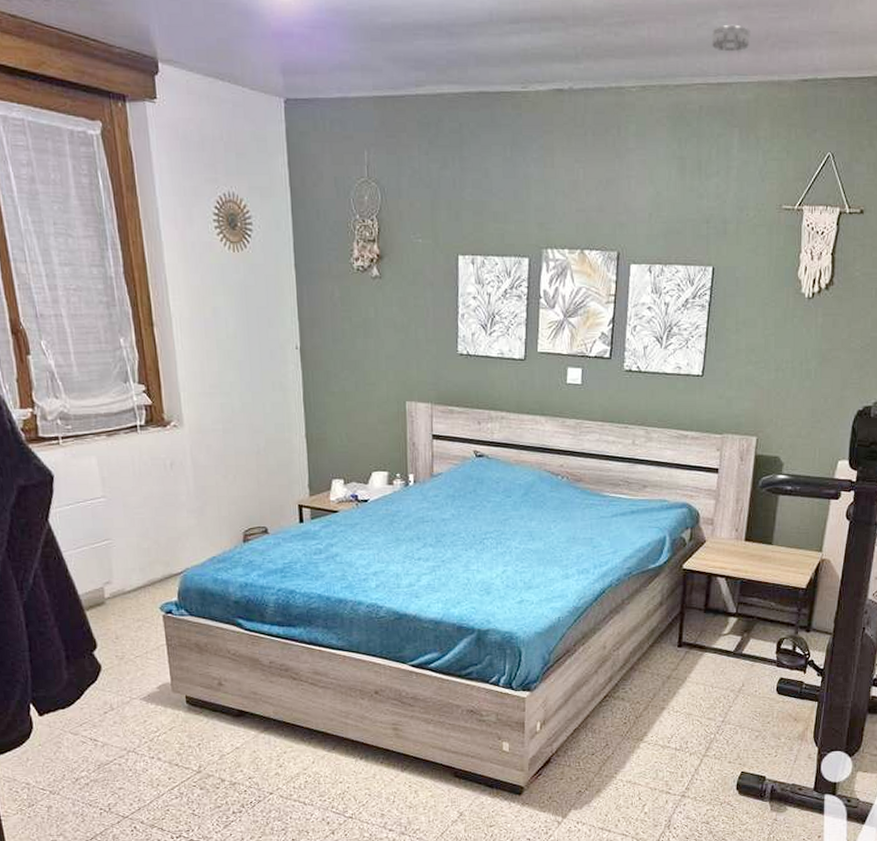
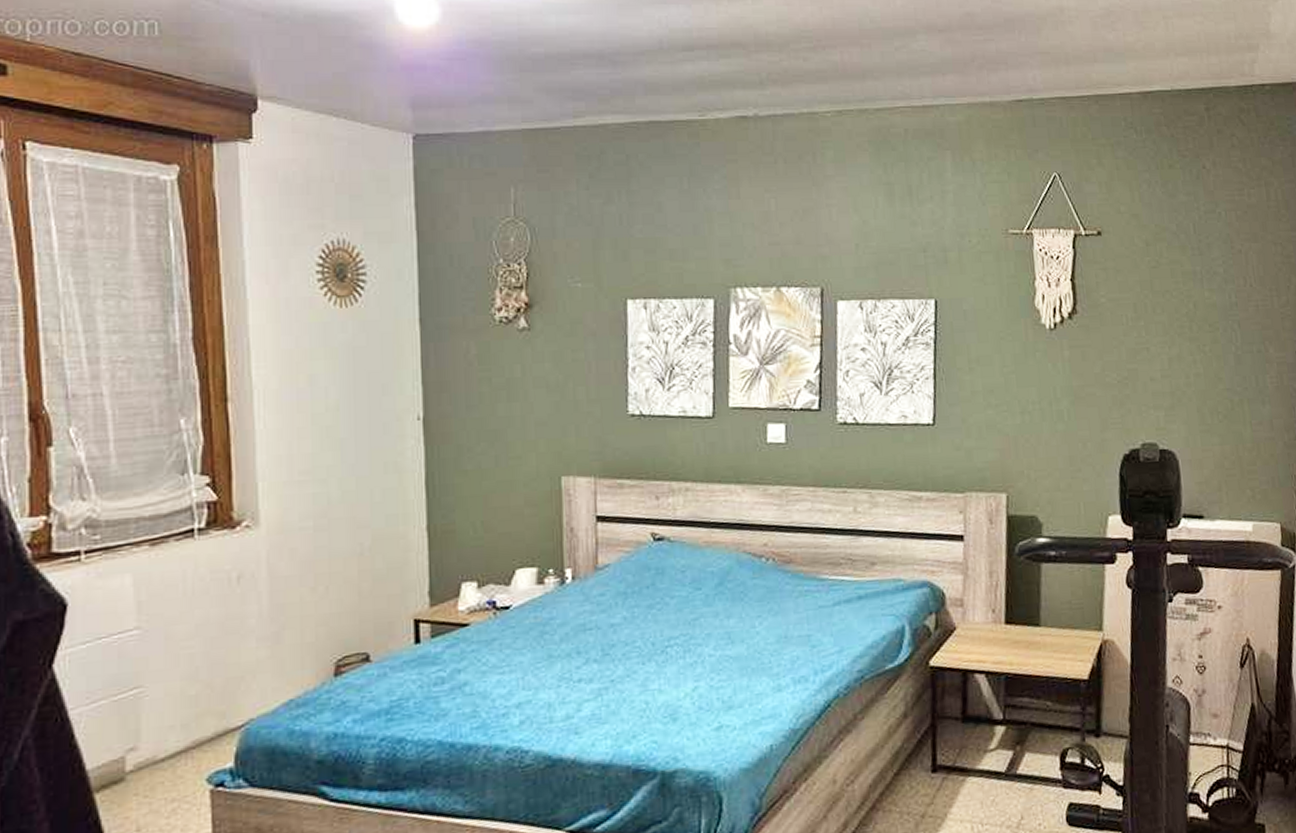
smoke detector: present [711,24,750,52] -> none [912,47,955,75]

